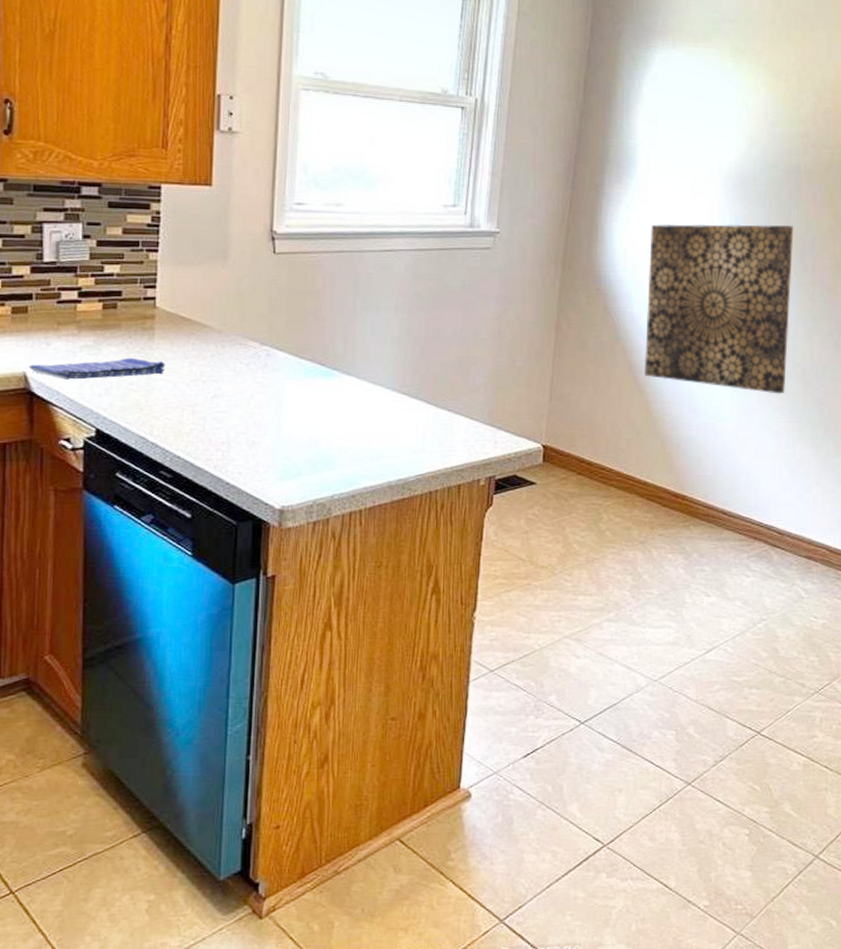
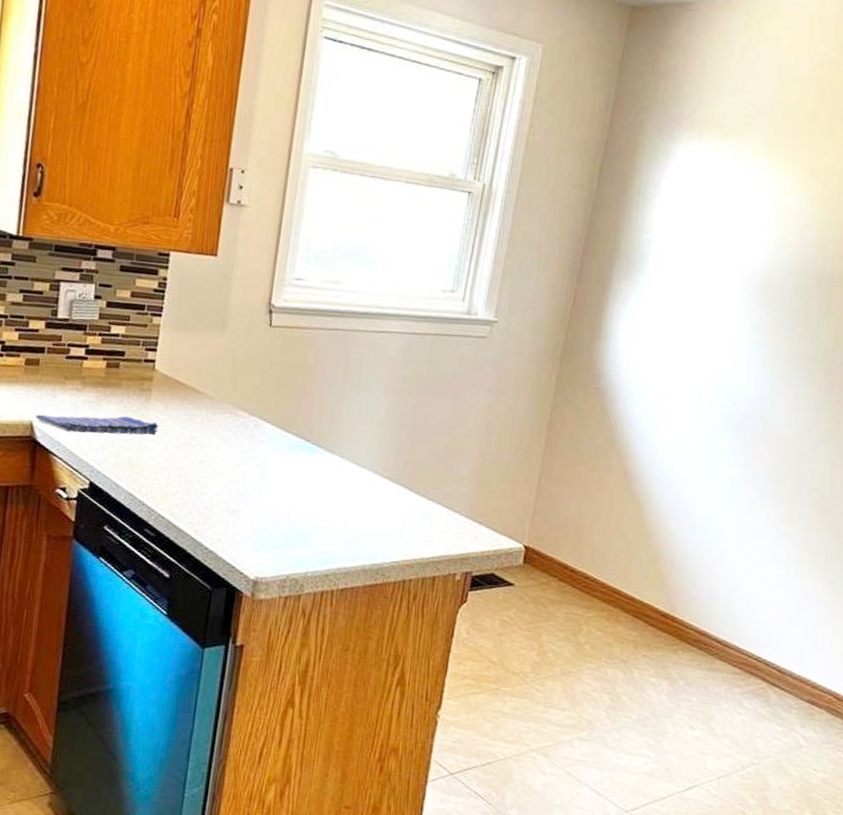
wall art: present [644,224,794,394] -> none [640,325,822,520]

